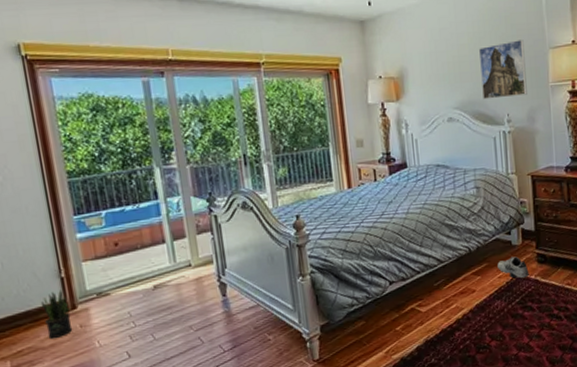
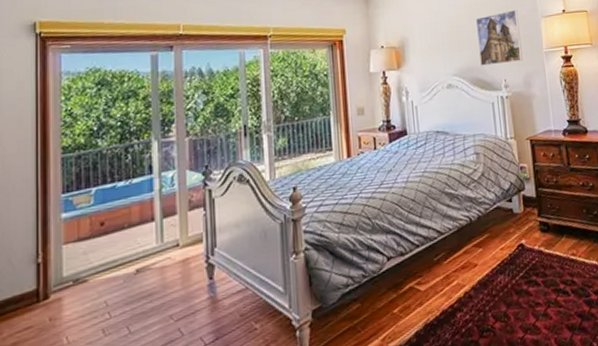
potted plant: present [40,290,73,339] -> none [10,277,42,336]
shoe: present [497,256,529,279] -> none [499,225,533,250]

